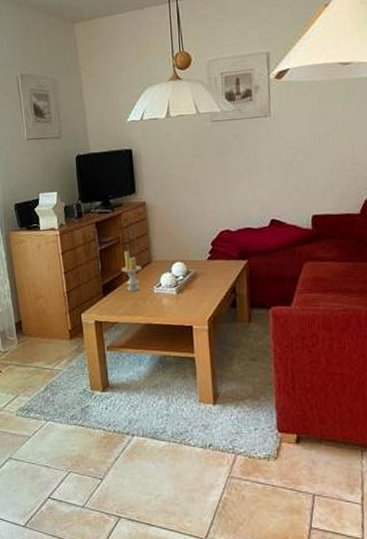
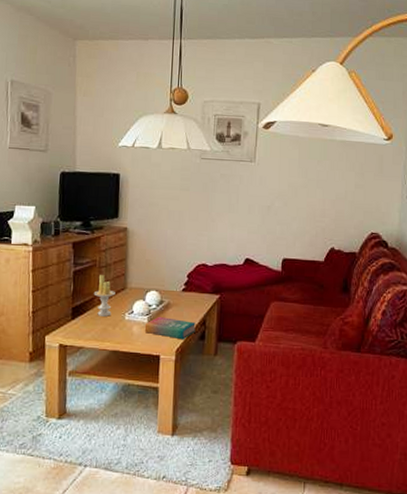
book: none [174,287,226,309] -> present [144,317,196,340]

